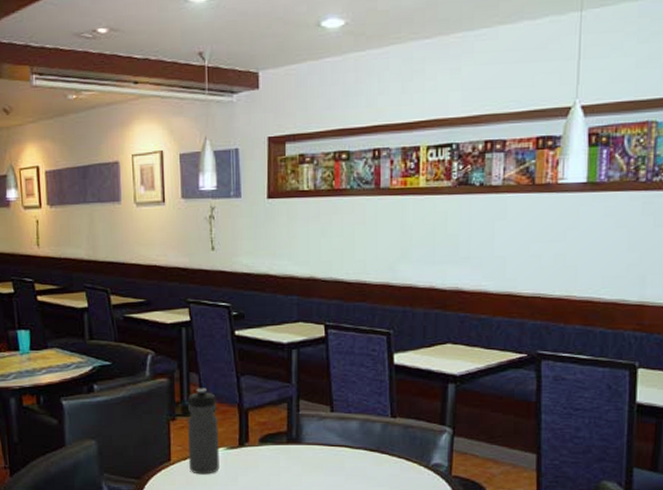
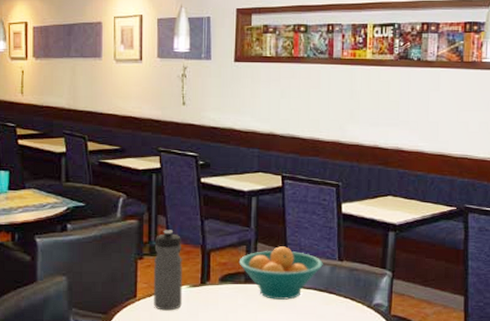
fruit bowl: none [279,403,374,461] -> present [238,246,323,300]

